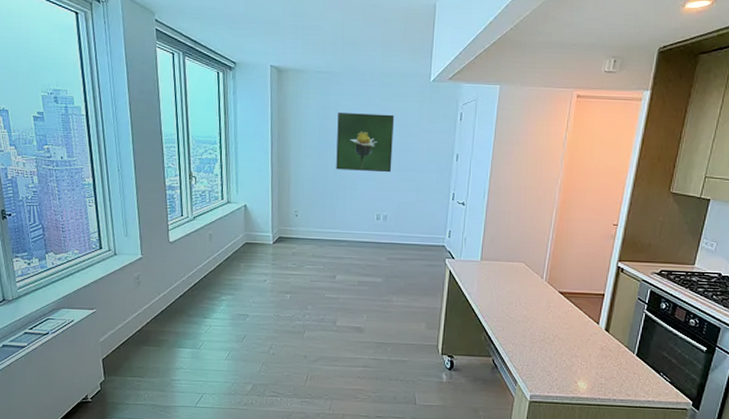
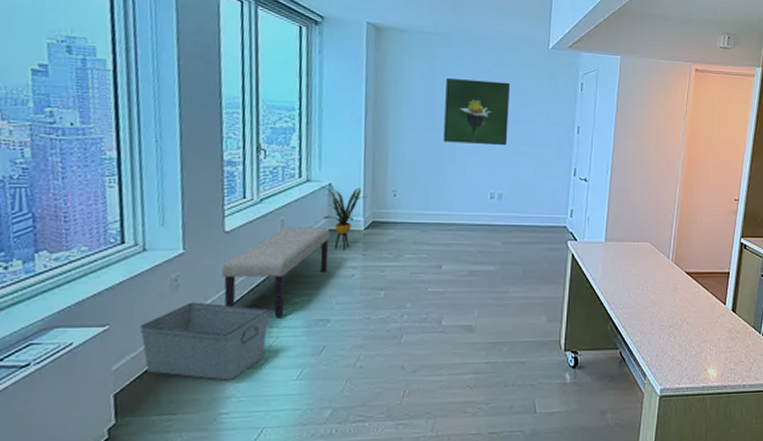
storage bin: none [115,295,204,356] -> present [139,302,269,381]
bench: none [169,240,247,310] -> present [222,227,330,317]
house plant: none [236,206,275,260] -> present [317,185,367,250]

